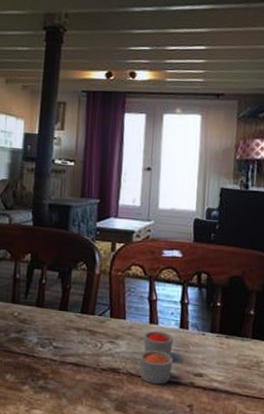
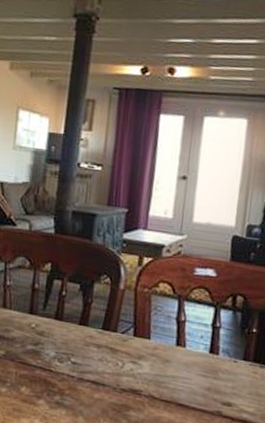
candle: present [139,330,173,385] -> none [163,353,202,411]

